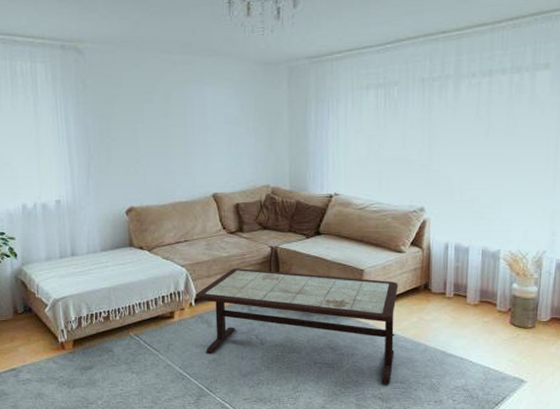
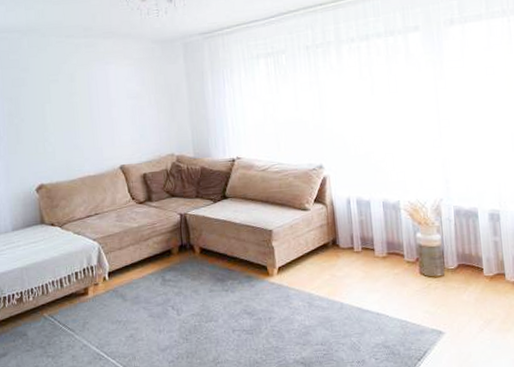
coffee table: present [195,269,399,385] -> none [108,237,312,348]

